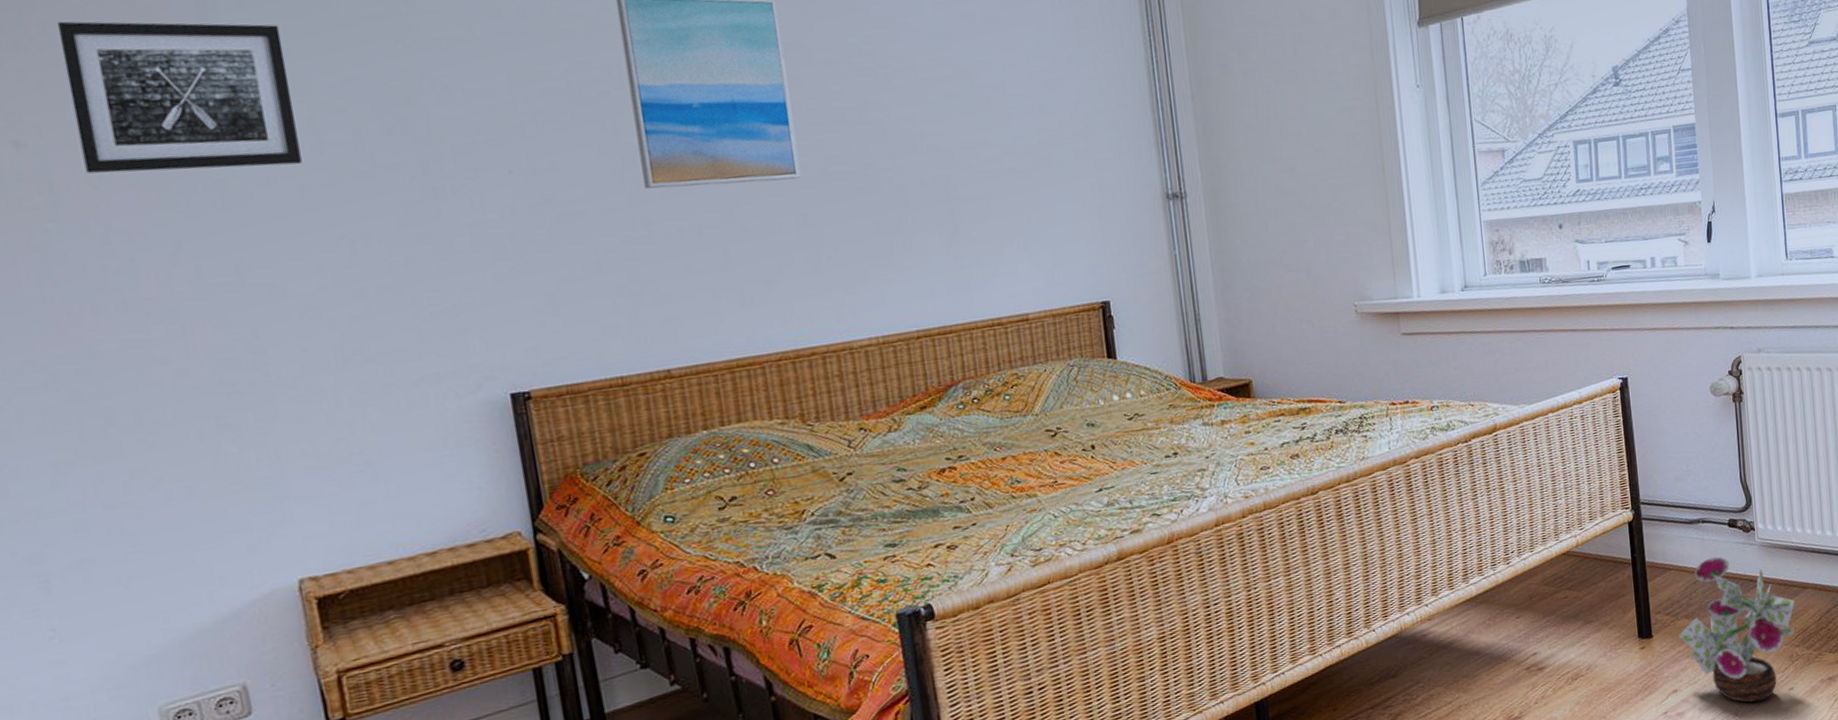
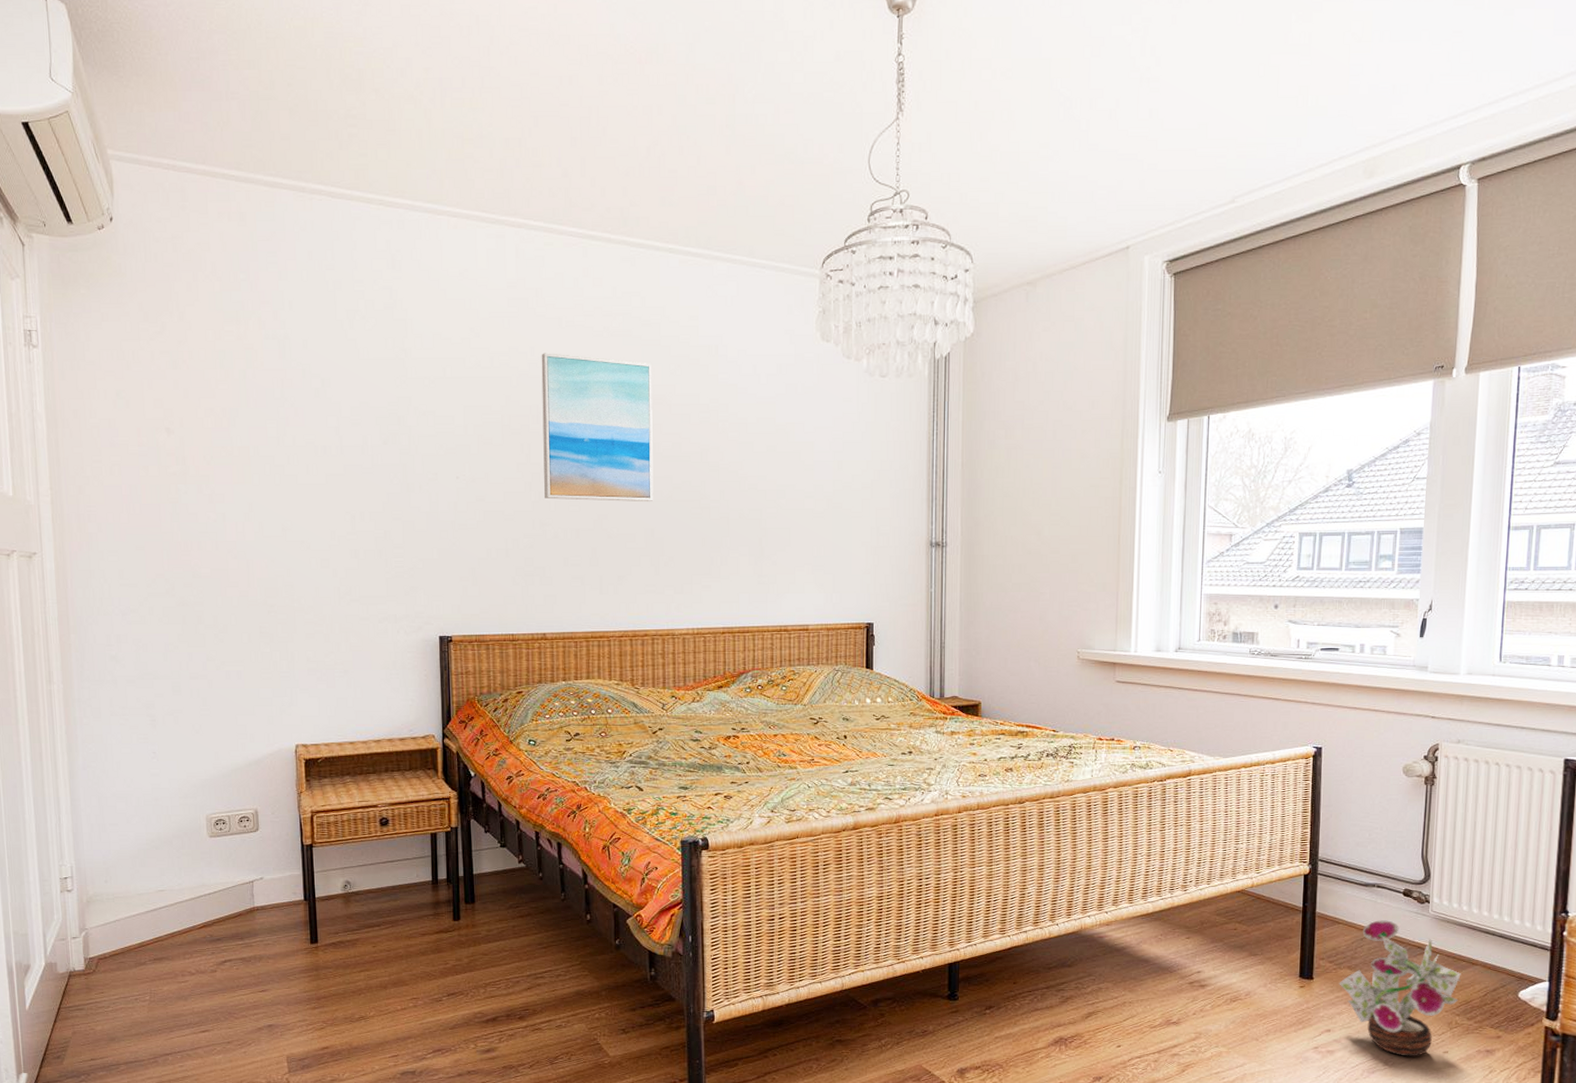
wall art: present [56,21,302,173] -> none [198,350,329,460]

